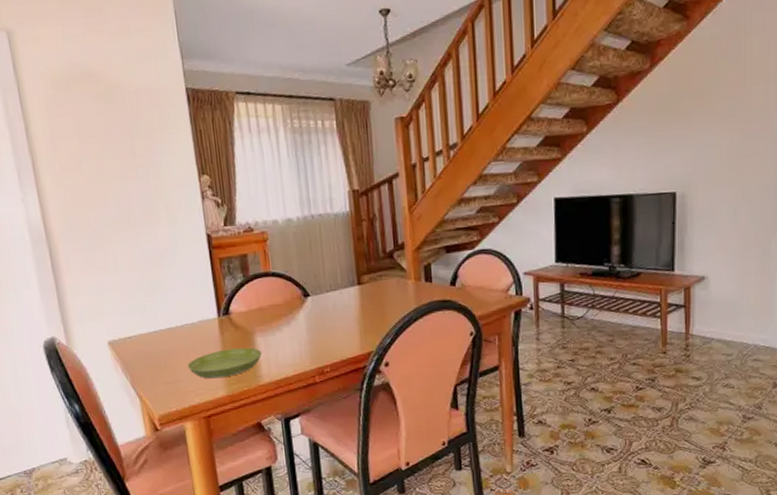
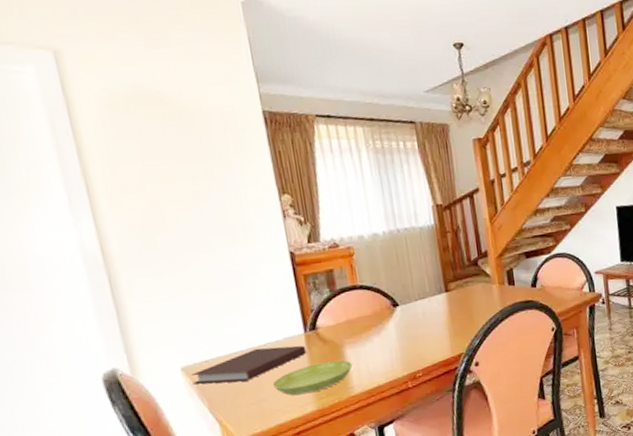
notebook: none [117,328,220,361] -> present [192,345,307,385]

